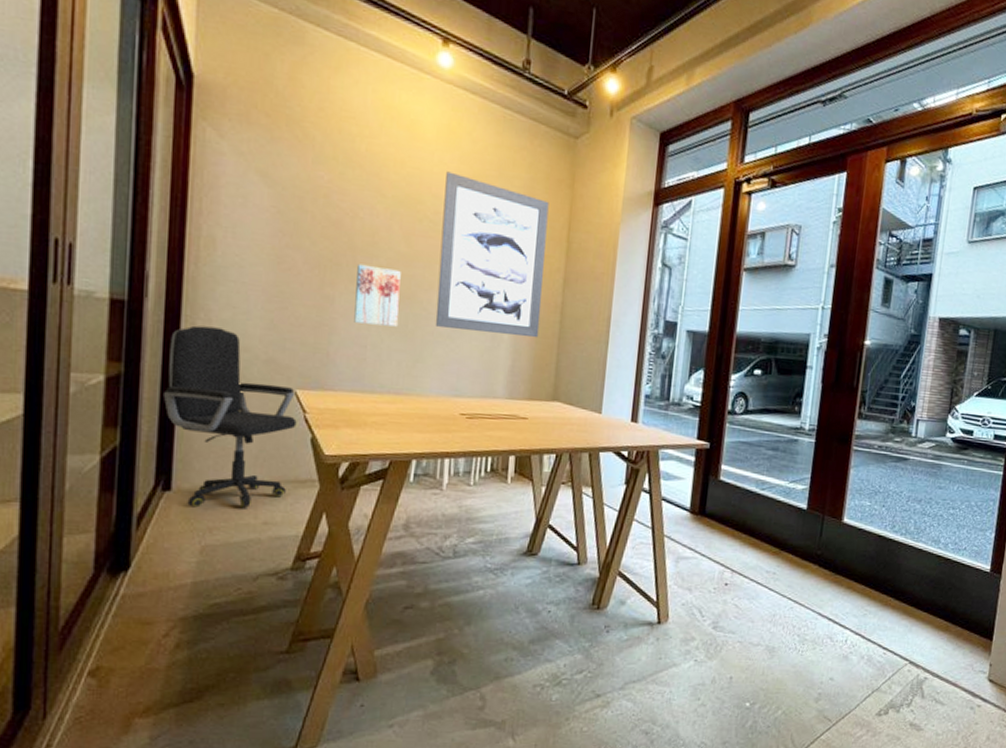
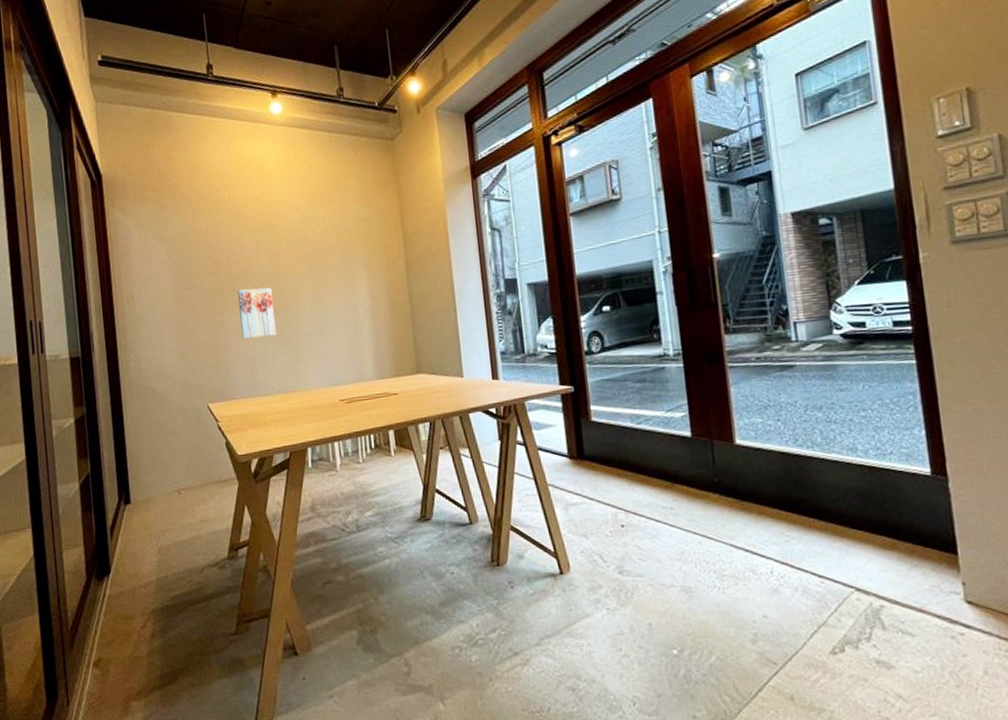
office chair: present [162,325,297,508] -> none [114,364,214,515]
wall art: present [435,171,549,338] -> none [293,196,394,328]

